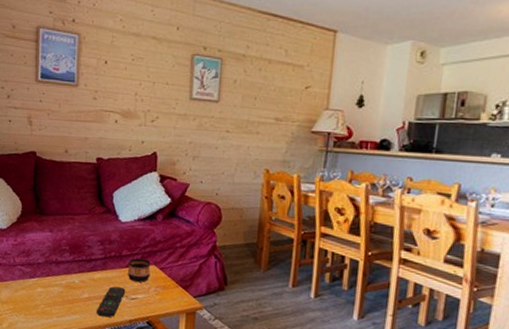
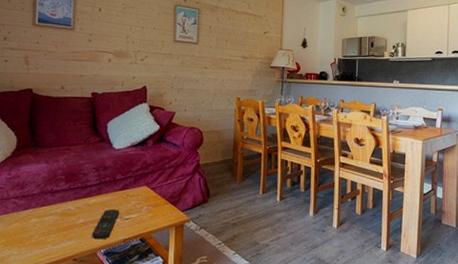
cup: present [128,258,151,283] -> none [122,181,143,204]

